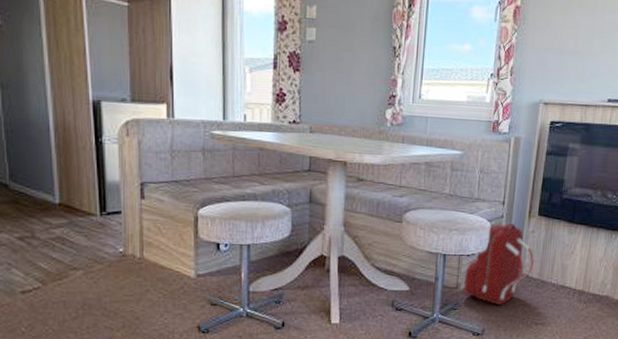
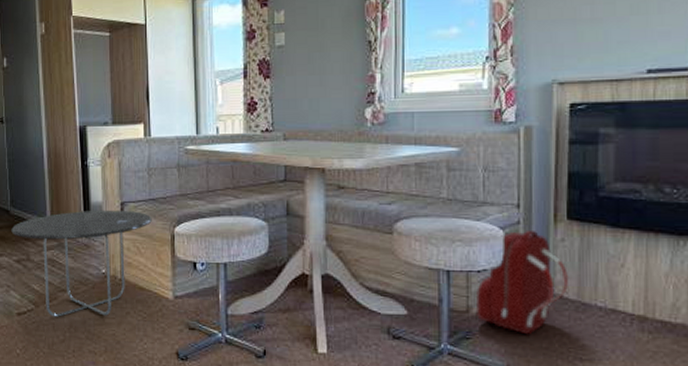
side table: none [11,189,174,295] -> present [11,210,152,317]

